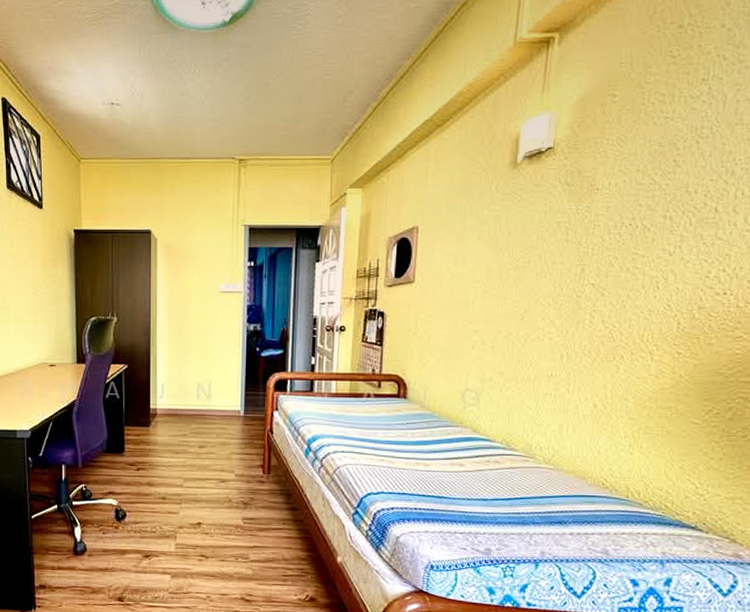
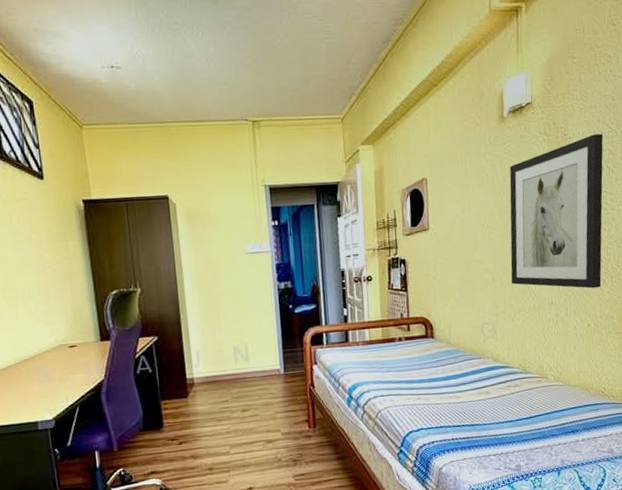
wall art: none [503,186,642,364] -> present [509,134,604,289]

